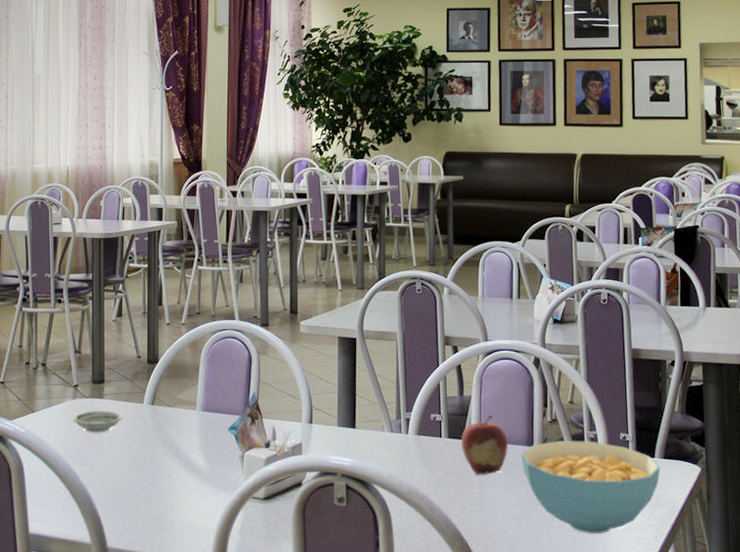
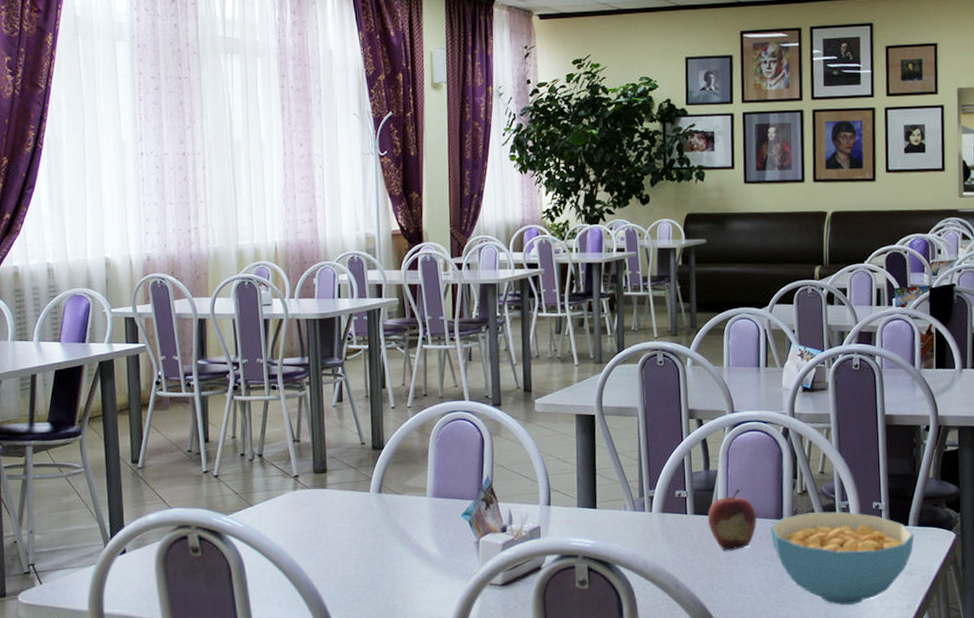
saucer: present [73,411,122,433] -> none [295,501,348,525]

